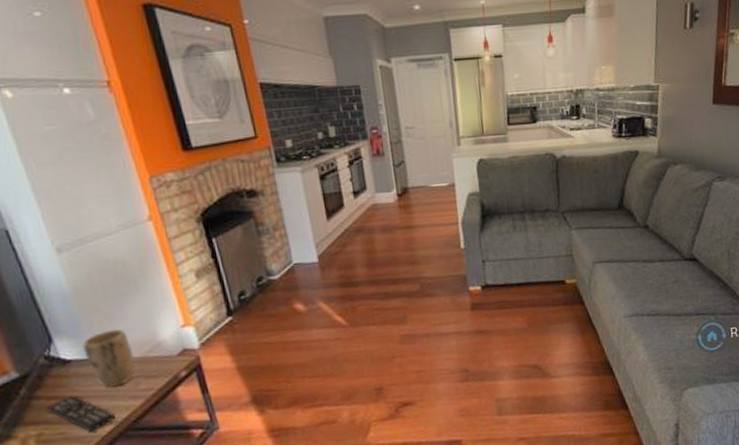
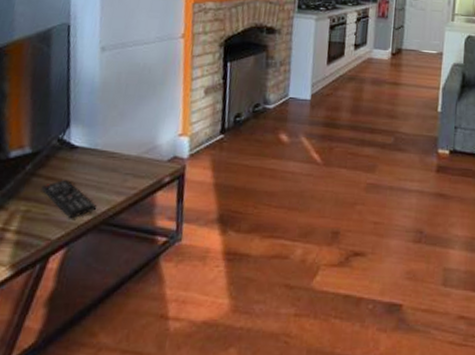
plant pot: present [81,328,135,389] -> none [90,126,132,181]

